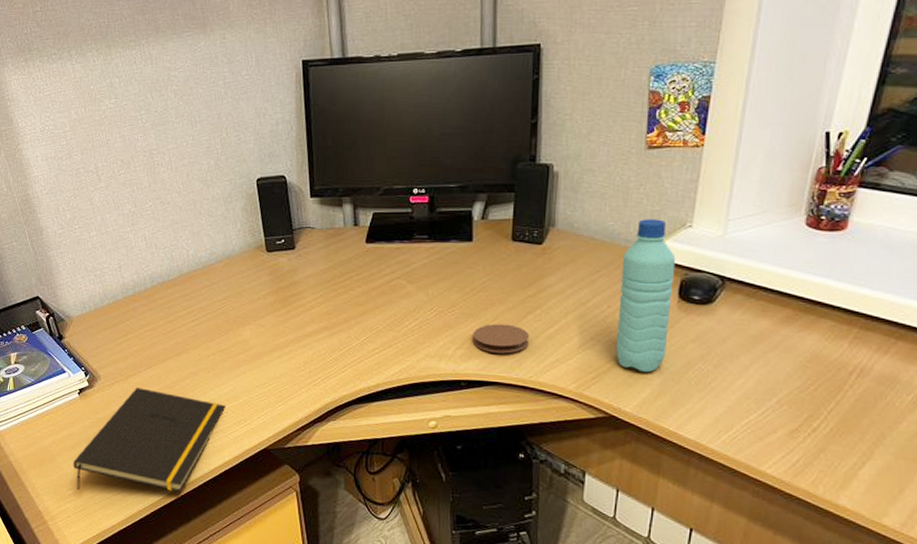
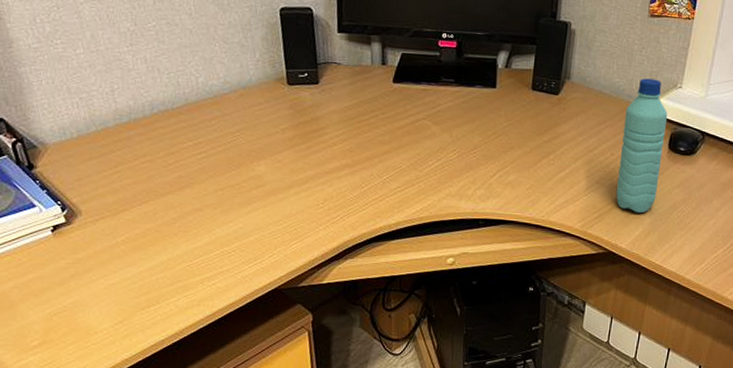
notepad: present [73,388,226,492] -> none [40,224,234,341]
coaster: present [472,324,530,354] -> none [491,166,544,195]

